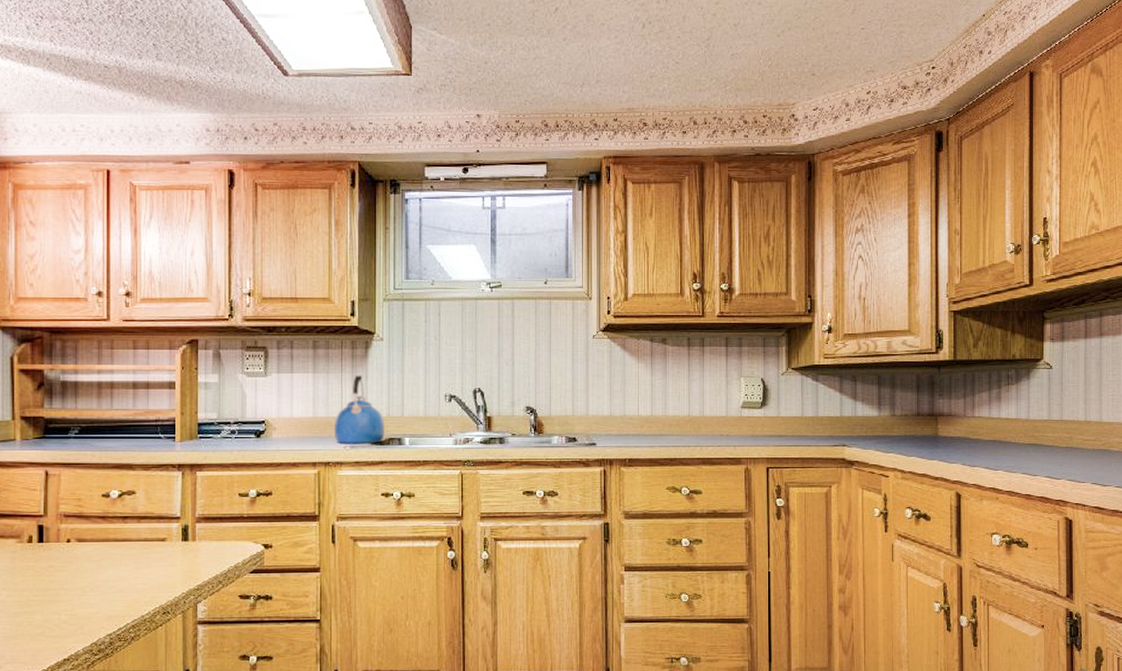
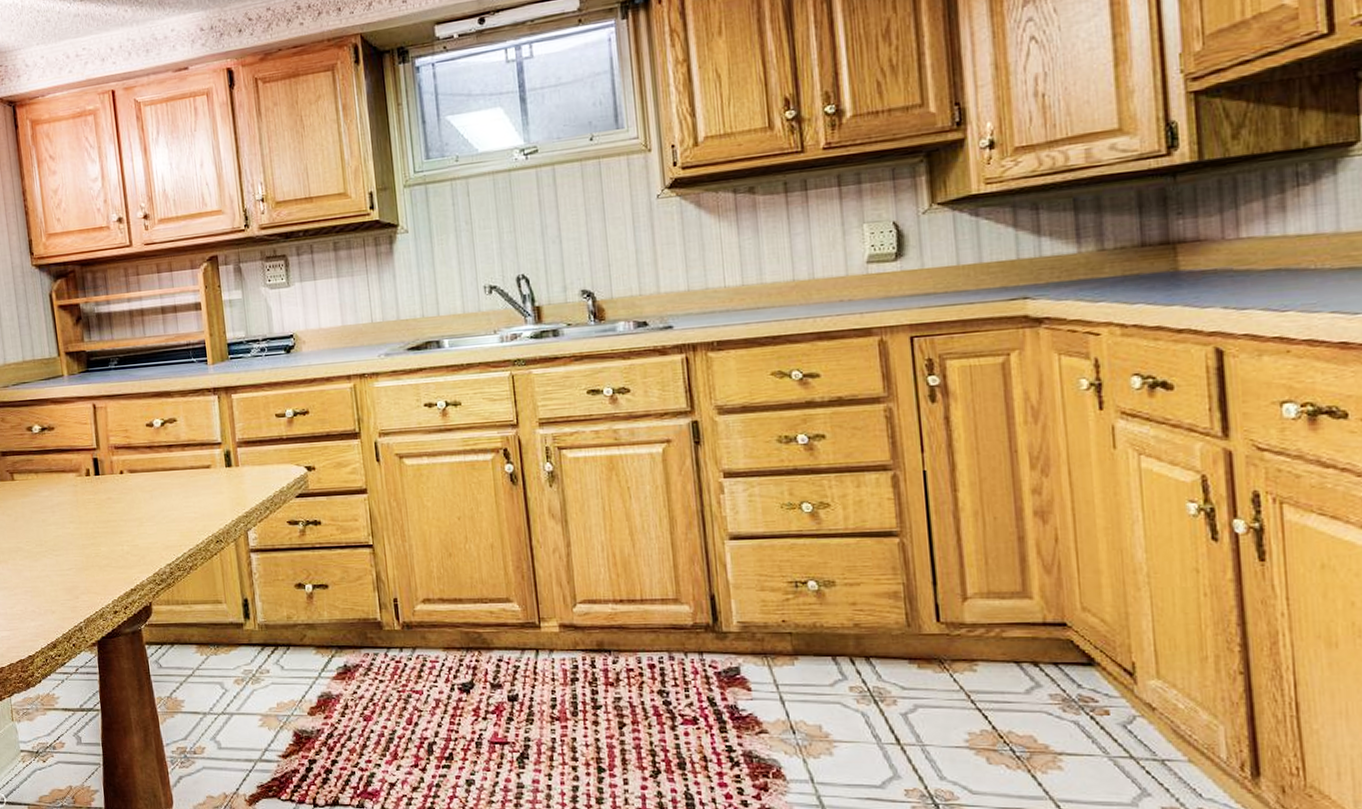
kettle: present [333,375,384,443] -> none [364,274,421,352]

